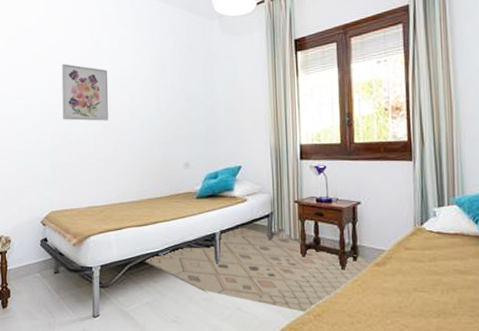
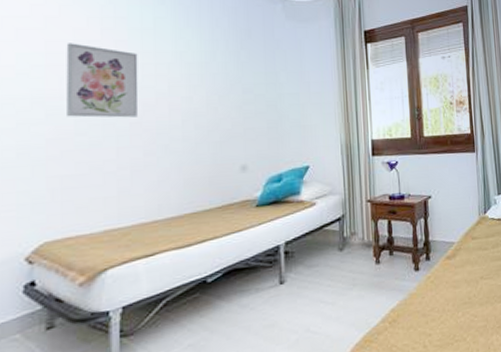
rug: present [144,226,373,314] -> none [186,234,444,322]

